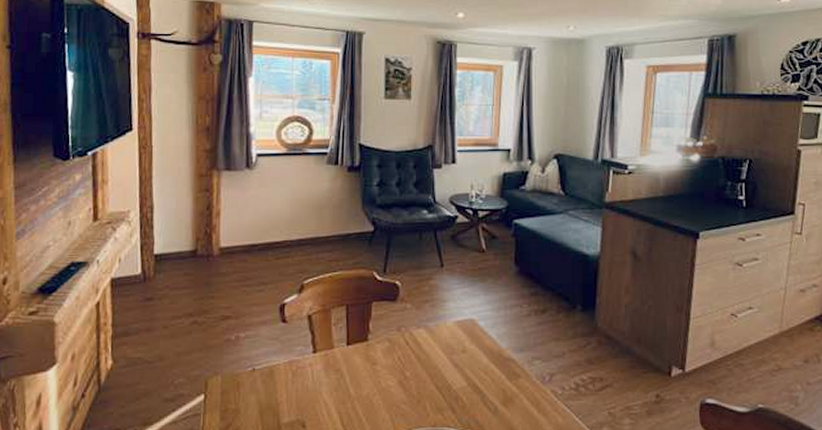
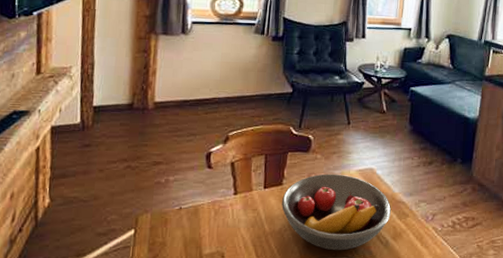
fruit bowl: none [368,326,498,419] -> present [282,173,391,251]

